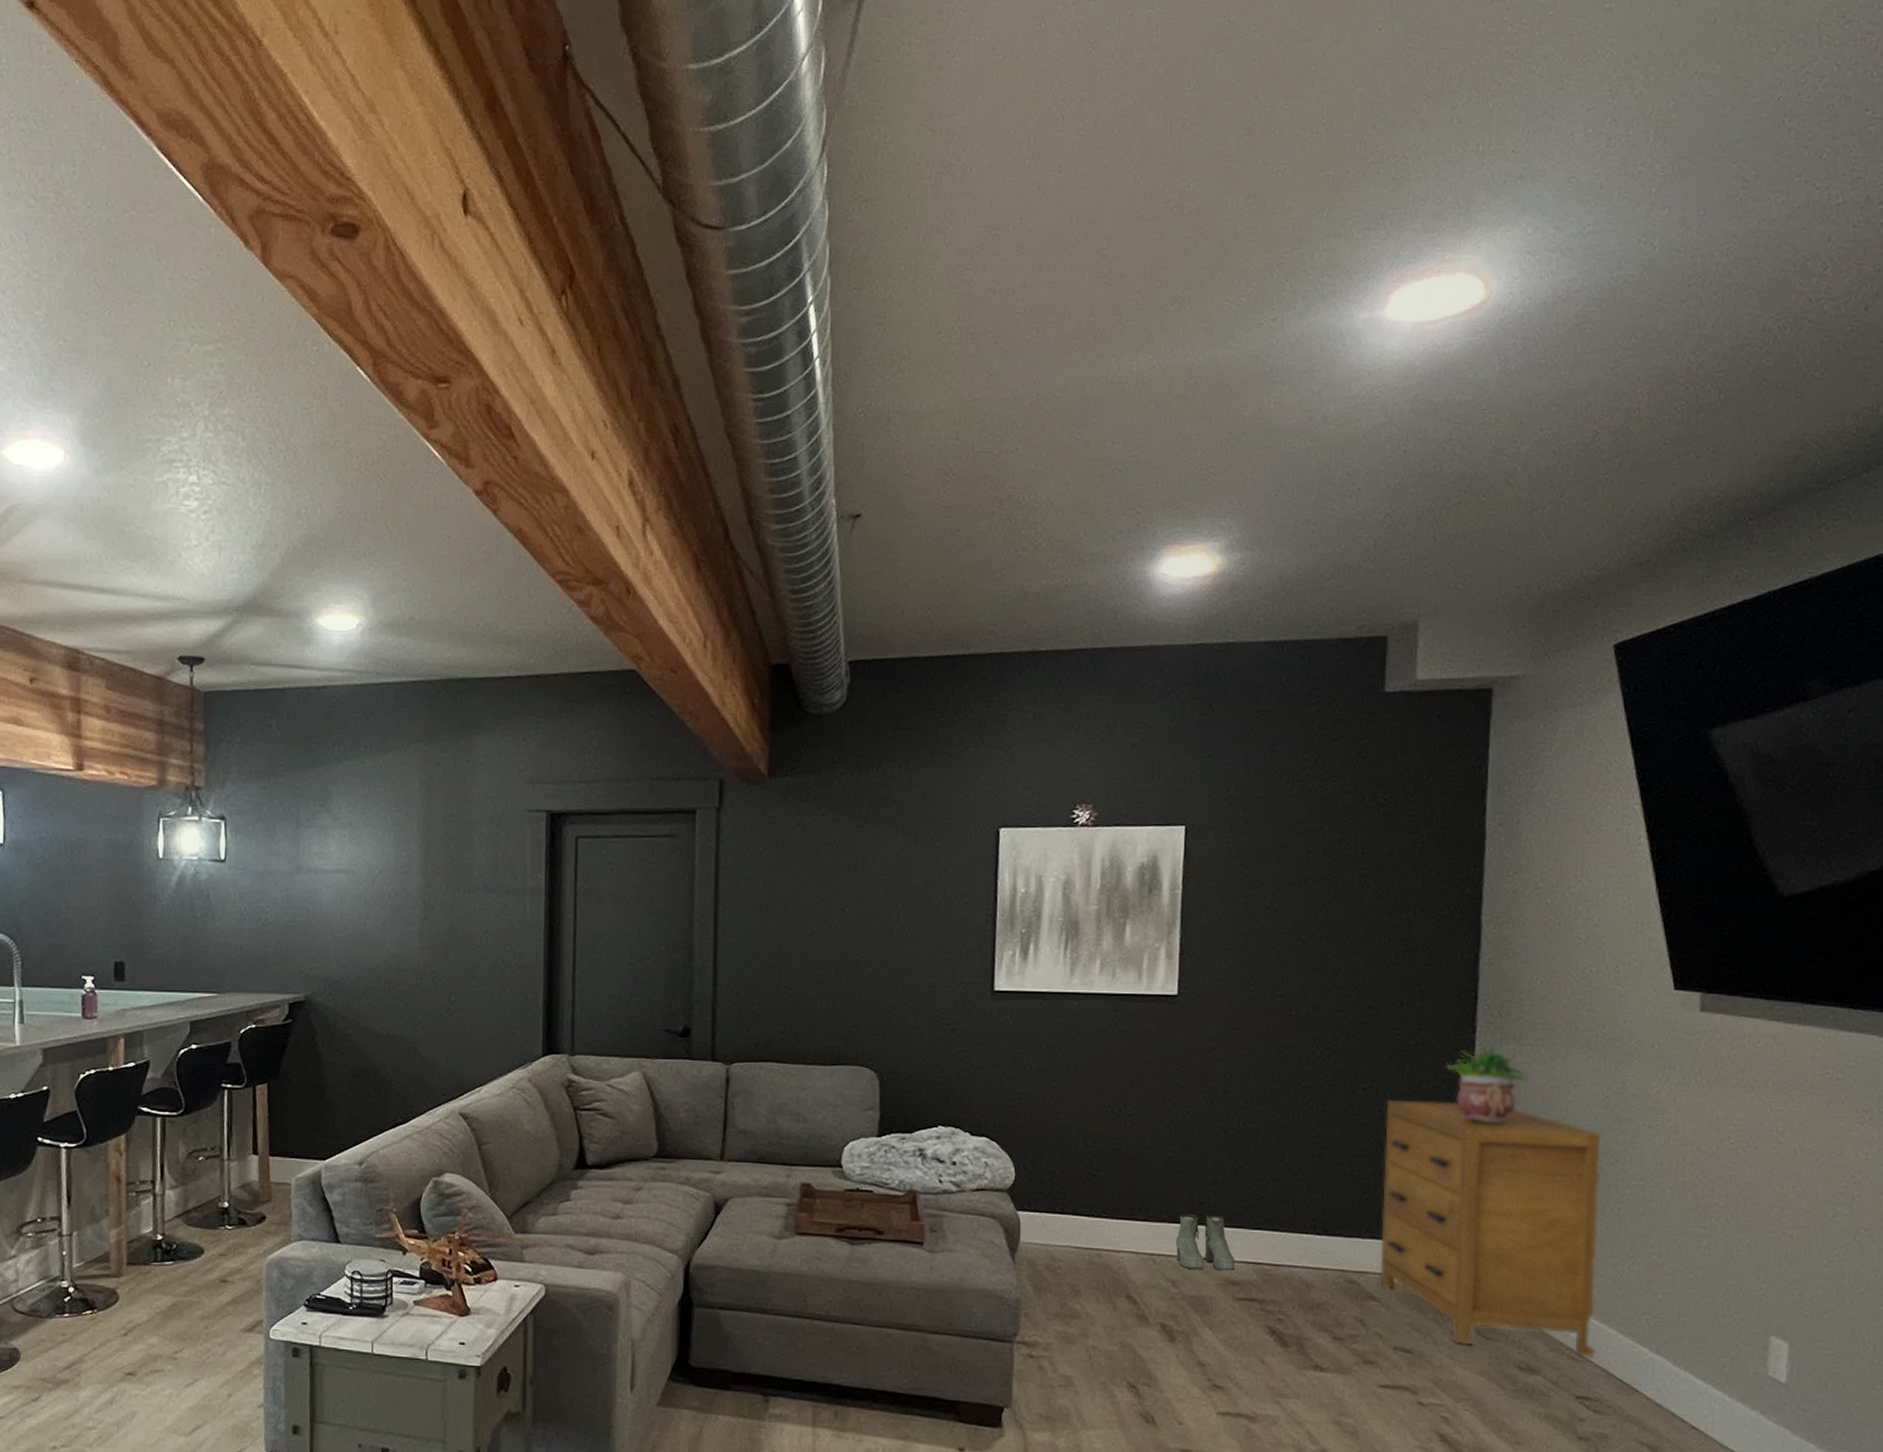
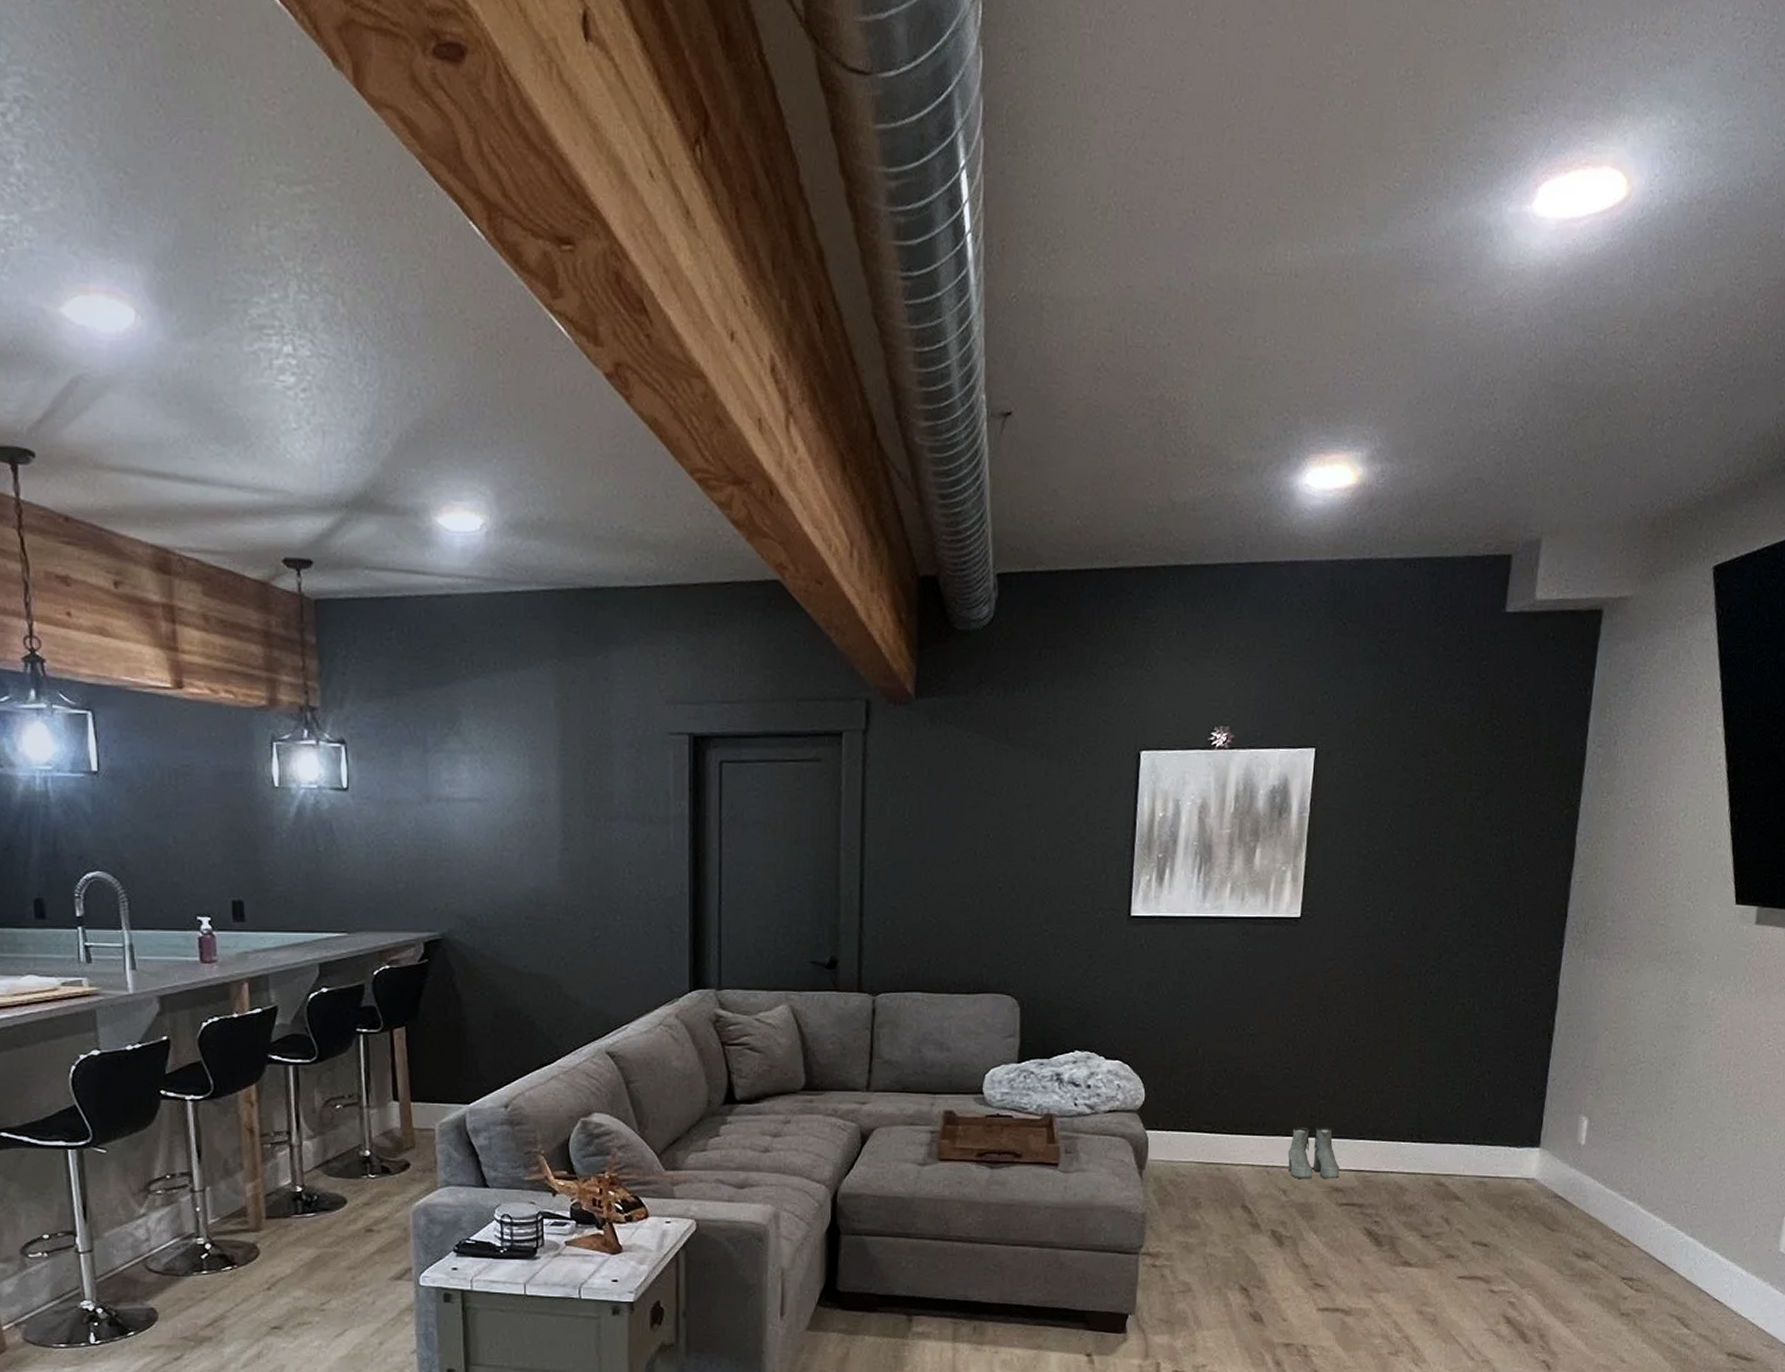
dresser: present [1379,1100,1602,1357] -> none [1464,1014,1663,1242]
potted plant: present [1446,1044,1532,1123] -> none [1535,959,1608,1033]

